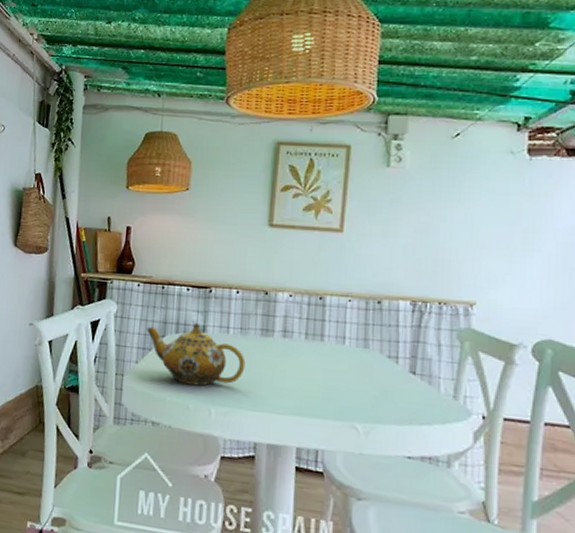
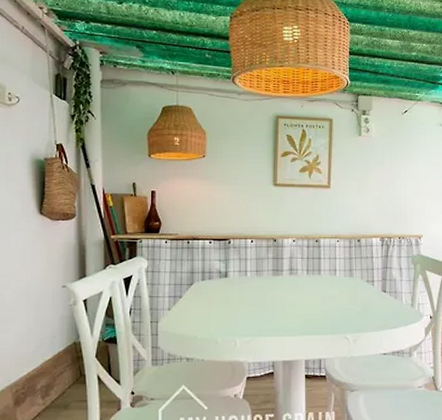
teapot: present [147,324,246,386] -> none [176,271,262,323]

